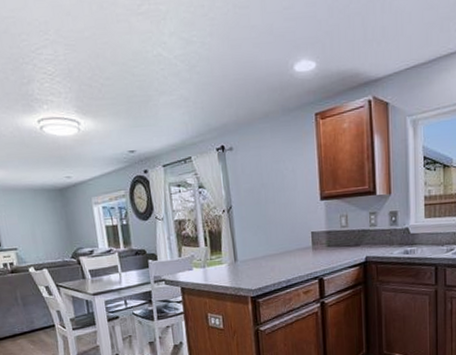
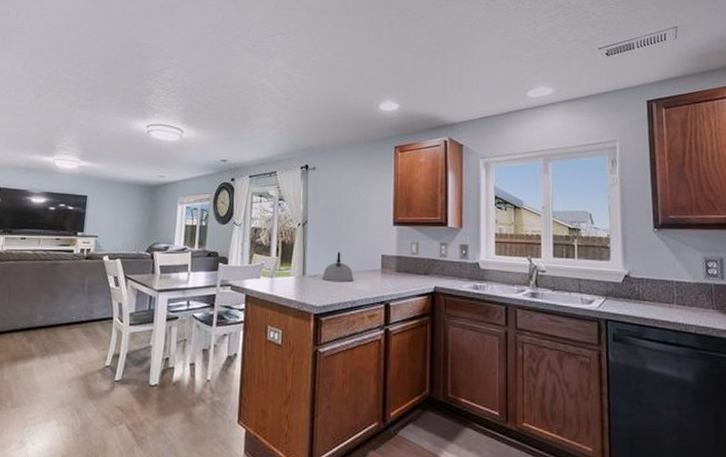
kettle: none [254,234,286,265] -> present [322,252,354,283]

